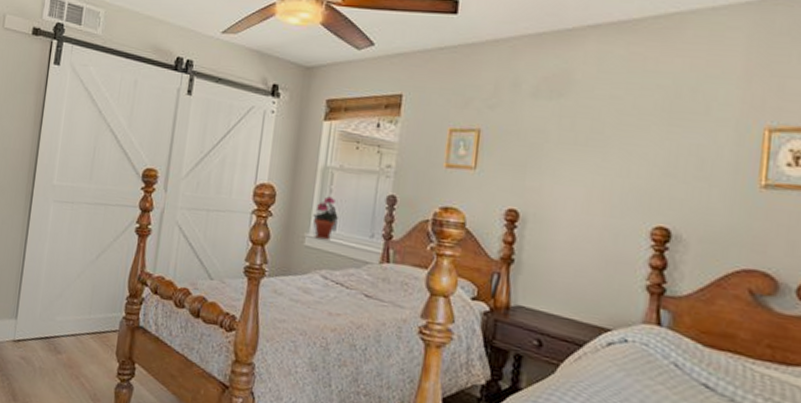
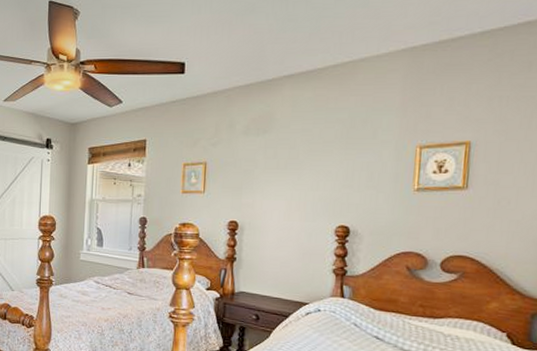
potted plant: present [313,196,339,241] -> none [85,222,105,255]

